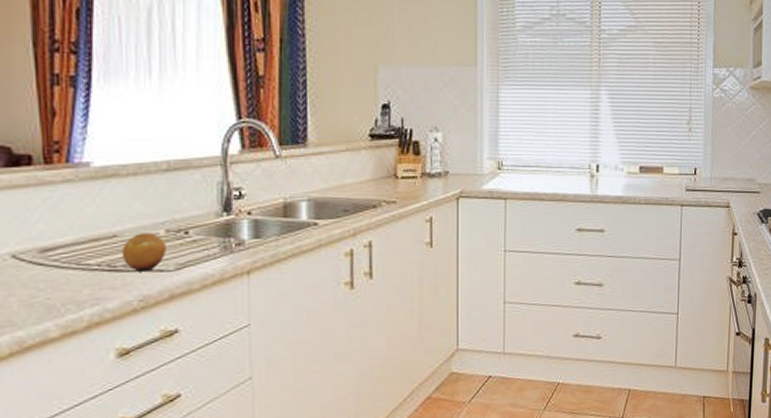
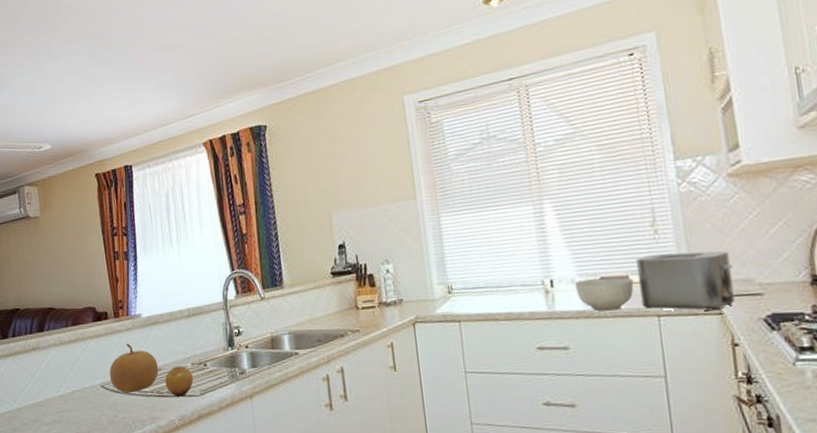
fruit: none [27,200,113,267] -> present [109,343,159,394]
bowl: none [617,167,666,198] -> present [574,277,634,311]
toaster: none [670,150,742,204] -> present [635,250,735,311]

